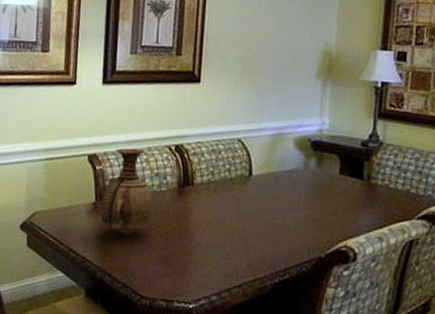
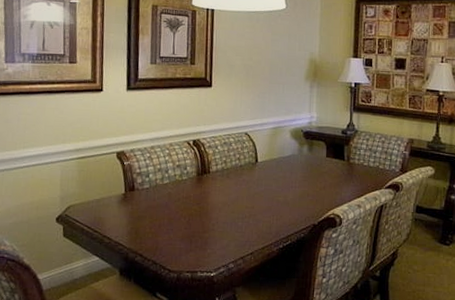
vase: present [100,148,154,236] -> none [130,145,176,220]

